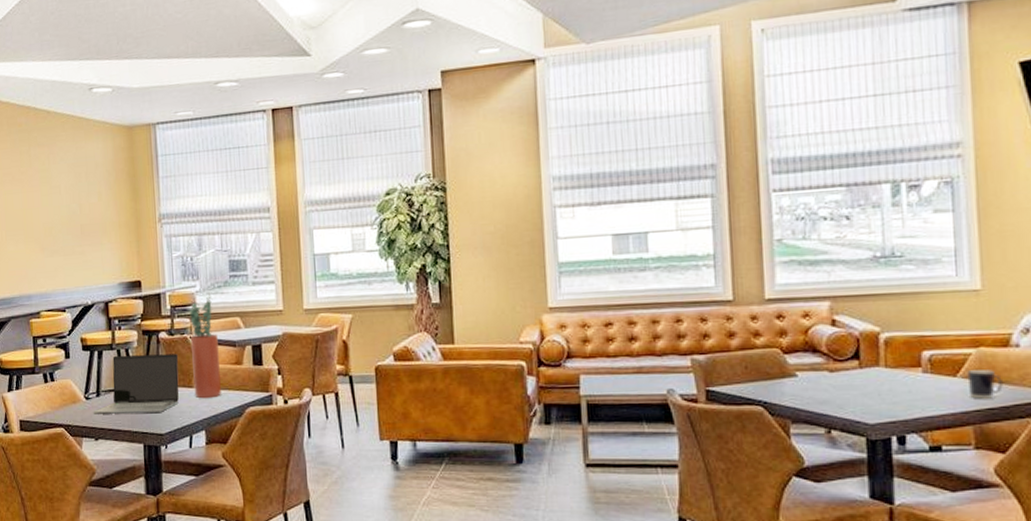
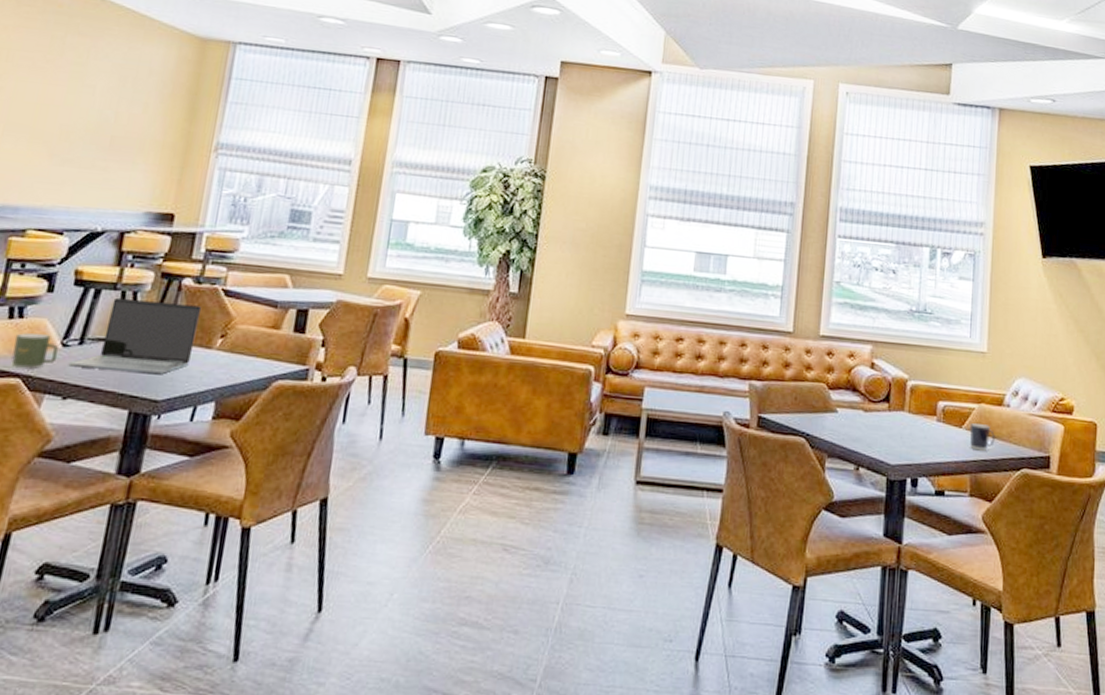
mug: none [52,391,85,419] -> present [11,332,58,369]
vase: present [189,292,221,399] -> none [212,241,261,365]

